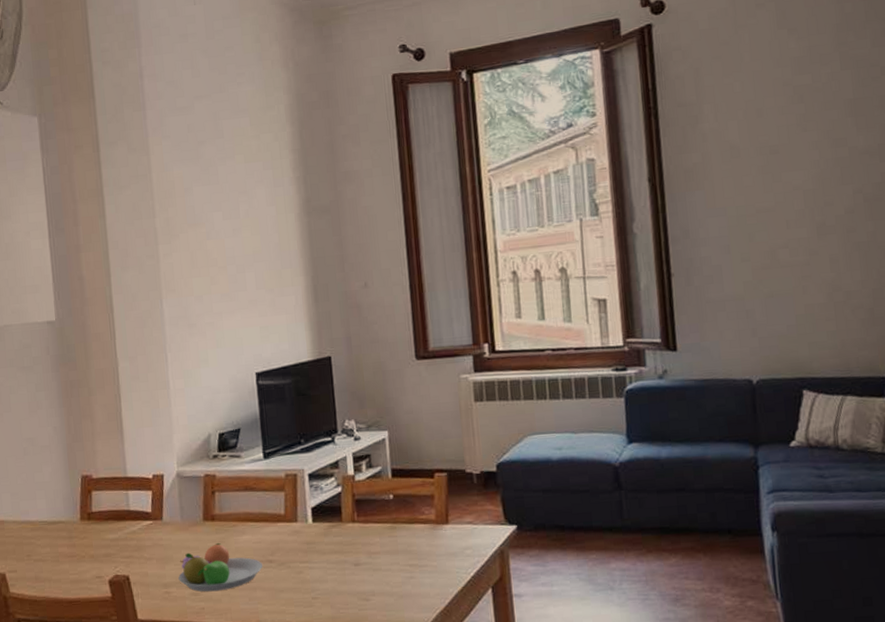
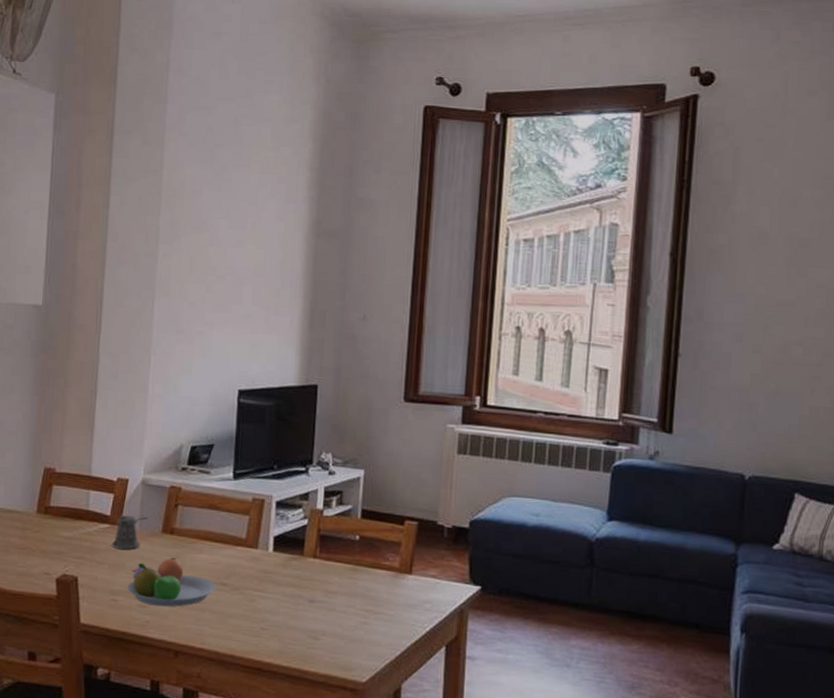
pepper shaker: none [157,508,189,543] -> present [112,515,149,550]

